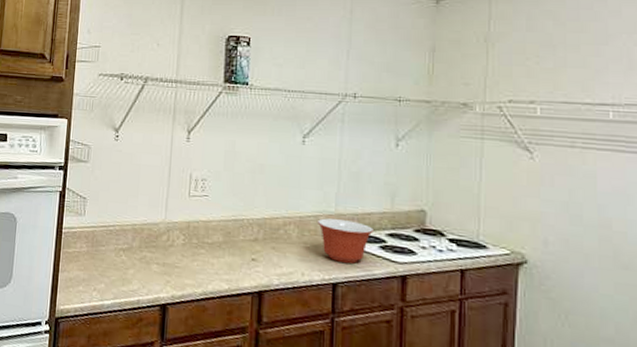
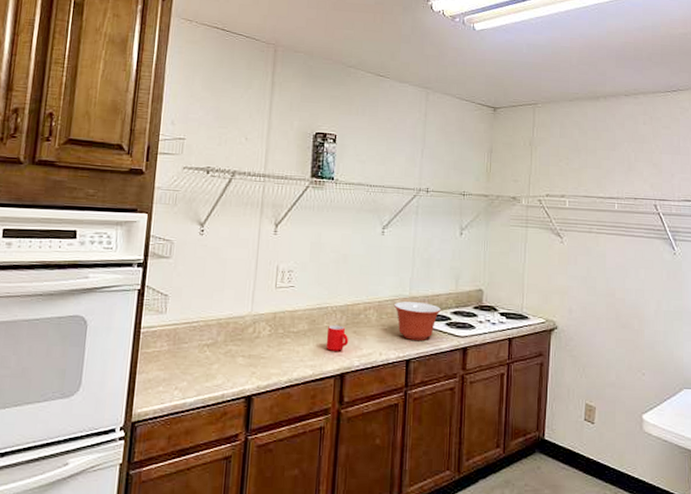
mug: none [242,238,267,267] -> present [326,324,349,351]

